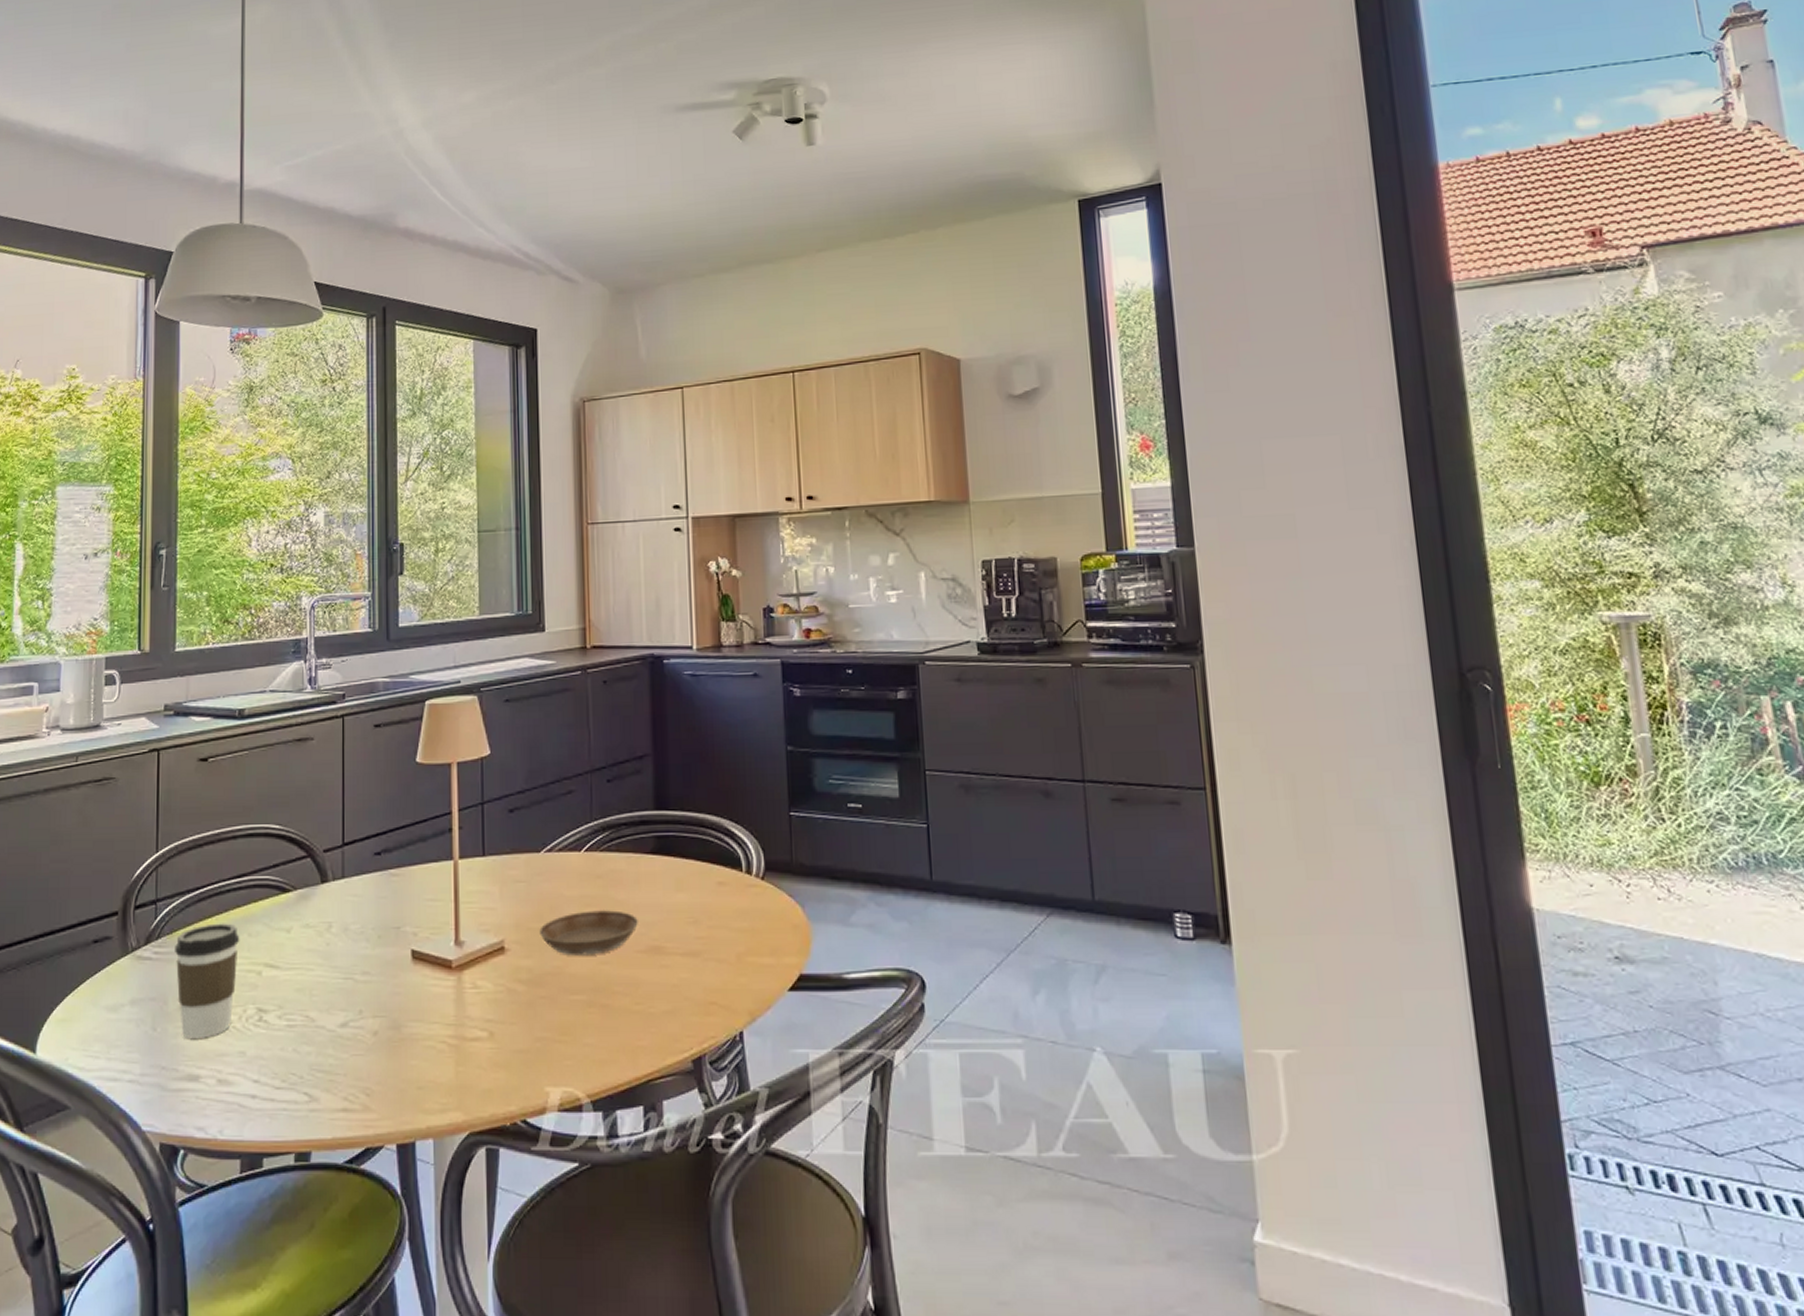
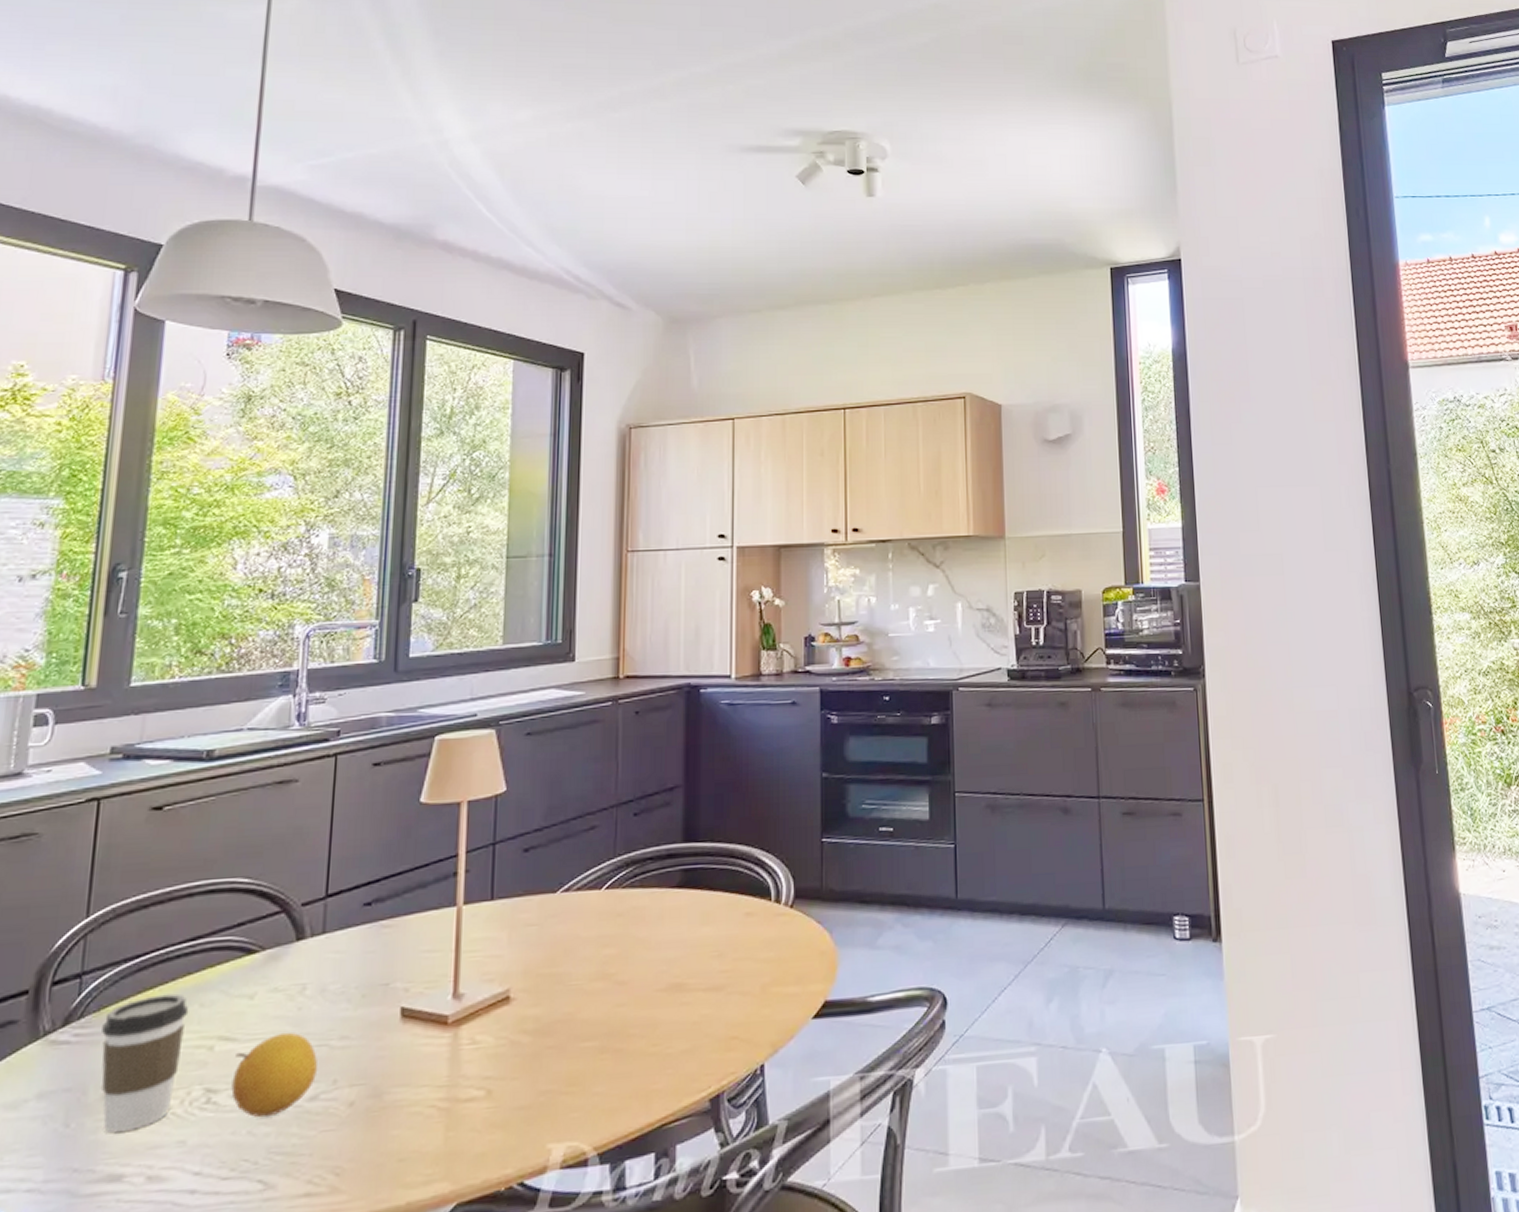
fruit: none [278,964,346,1038] -> present [231,1032,318,1118]
saucer: present [539,910,638,956] -> none [550,949,659,1000]

